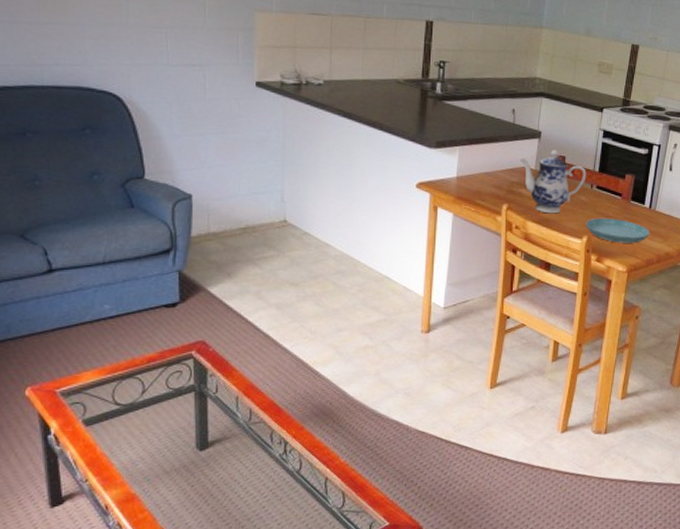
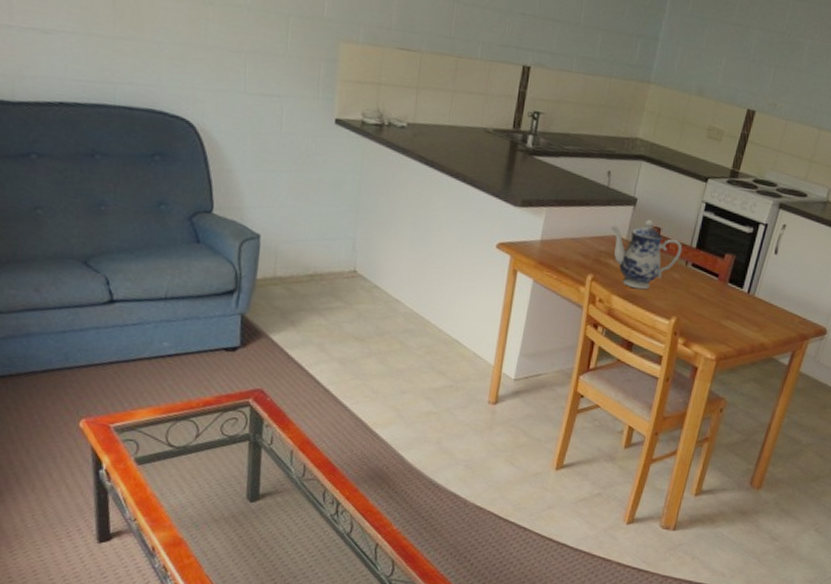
saucer: present [585,218,650,243] -> none [675,298,745,330]

